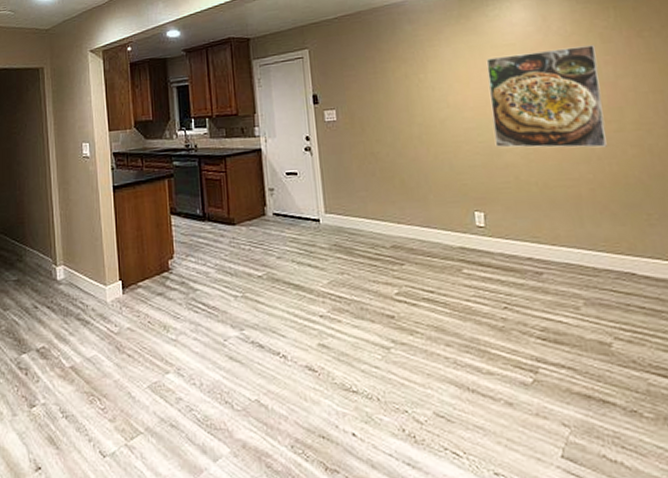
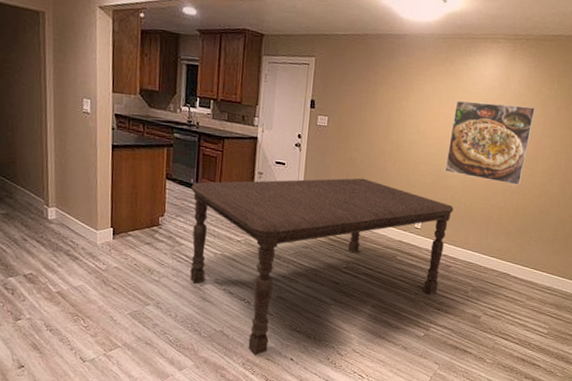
dining table: none [198,174,534,433] -> present [190,178,454,356]

